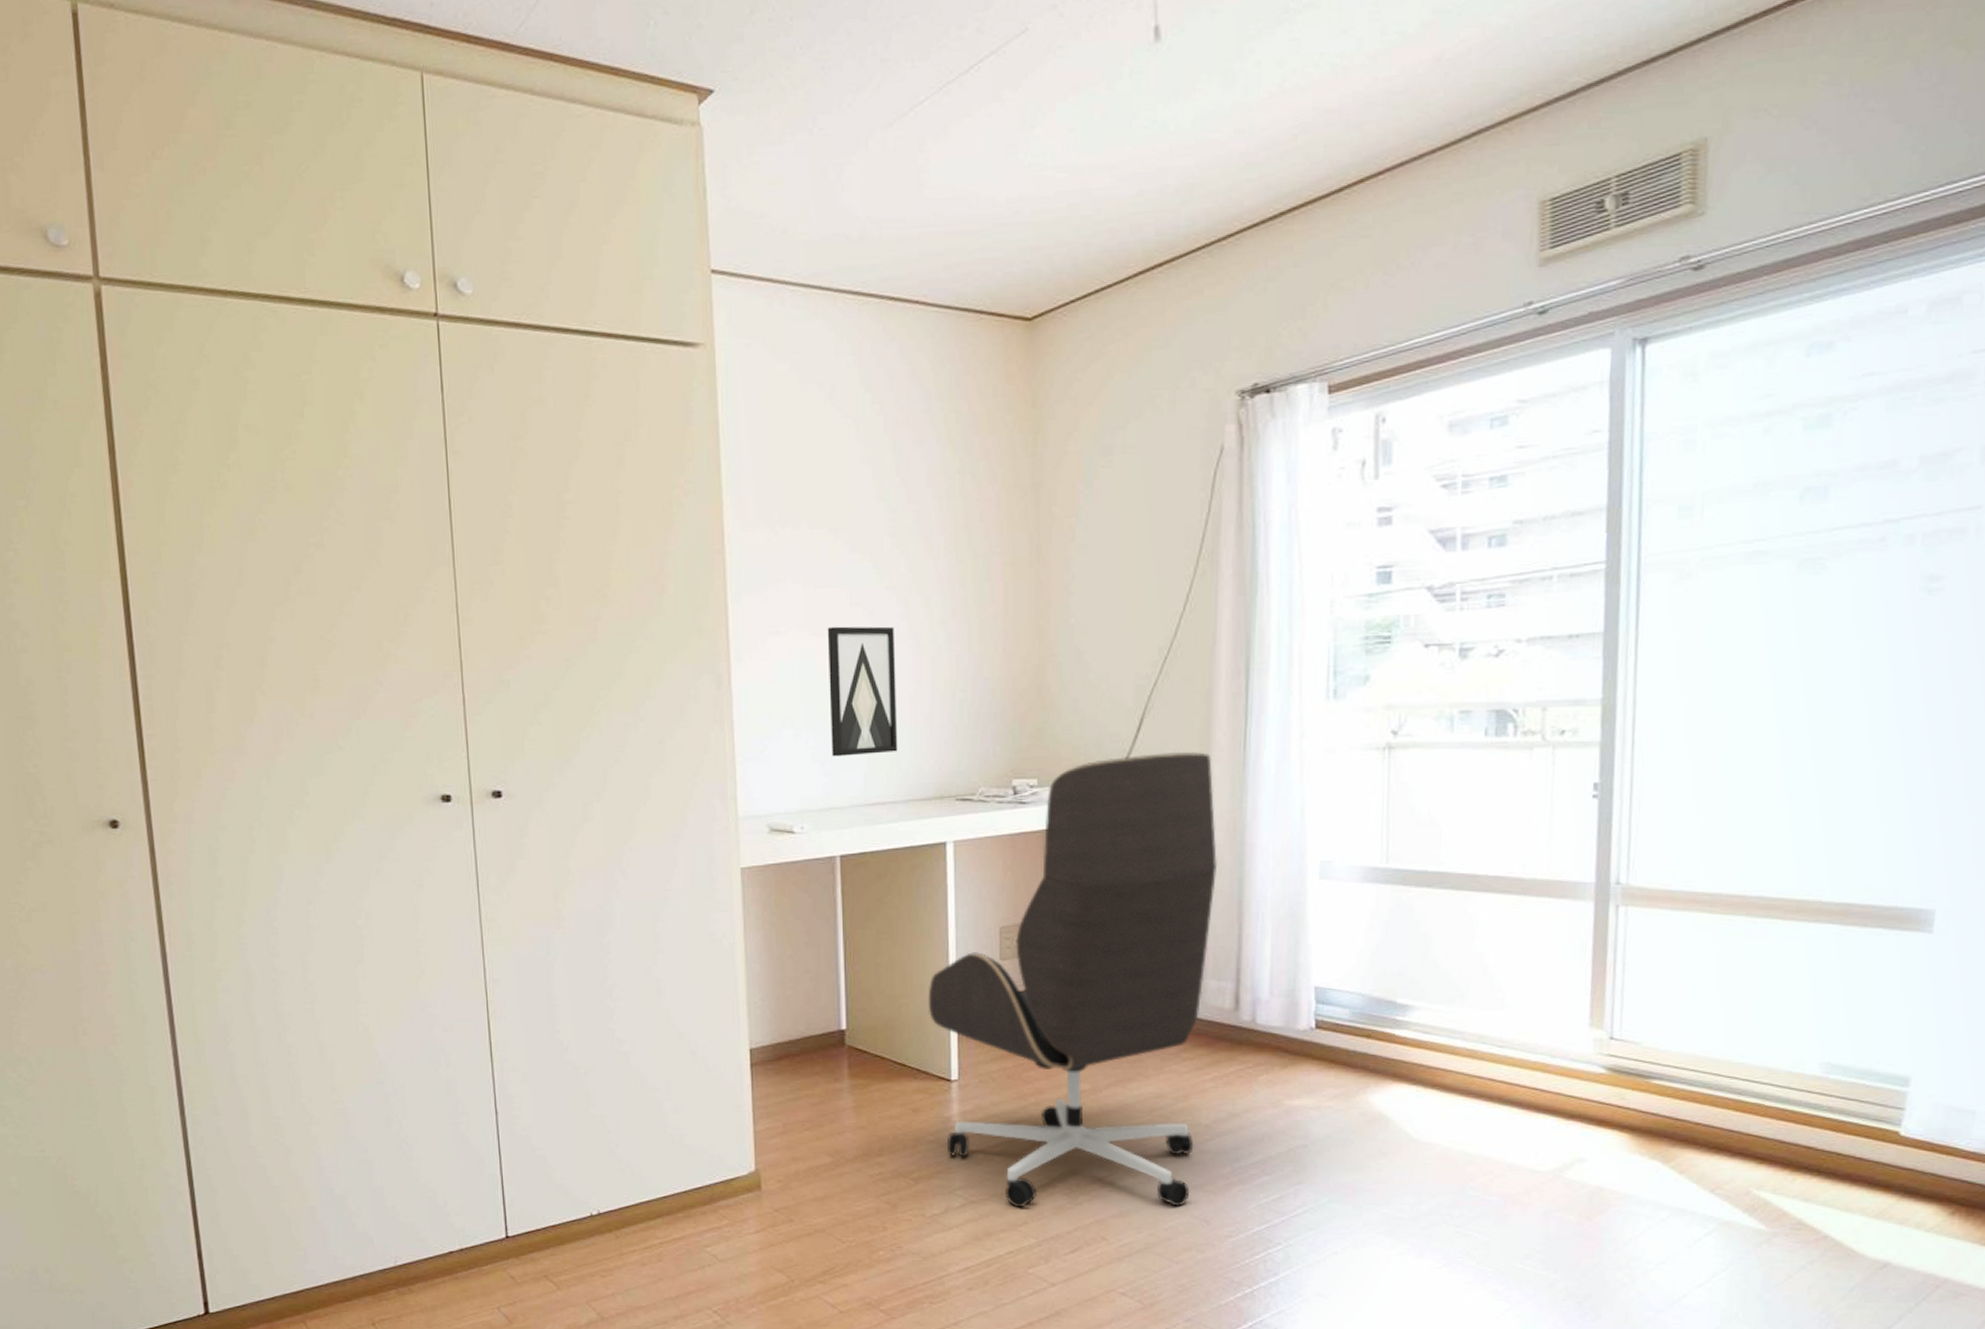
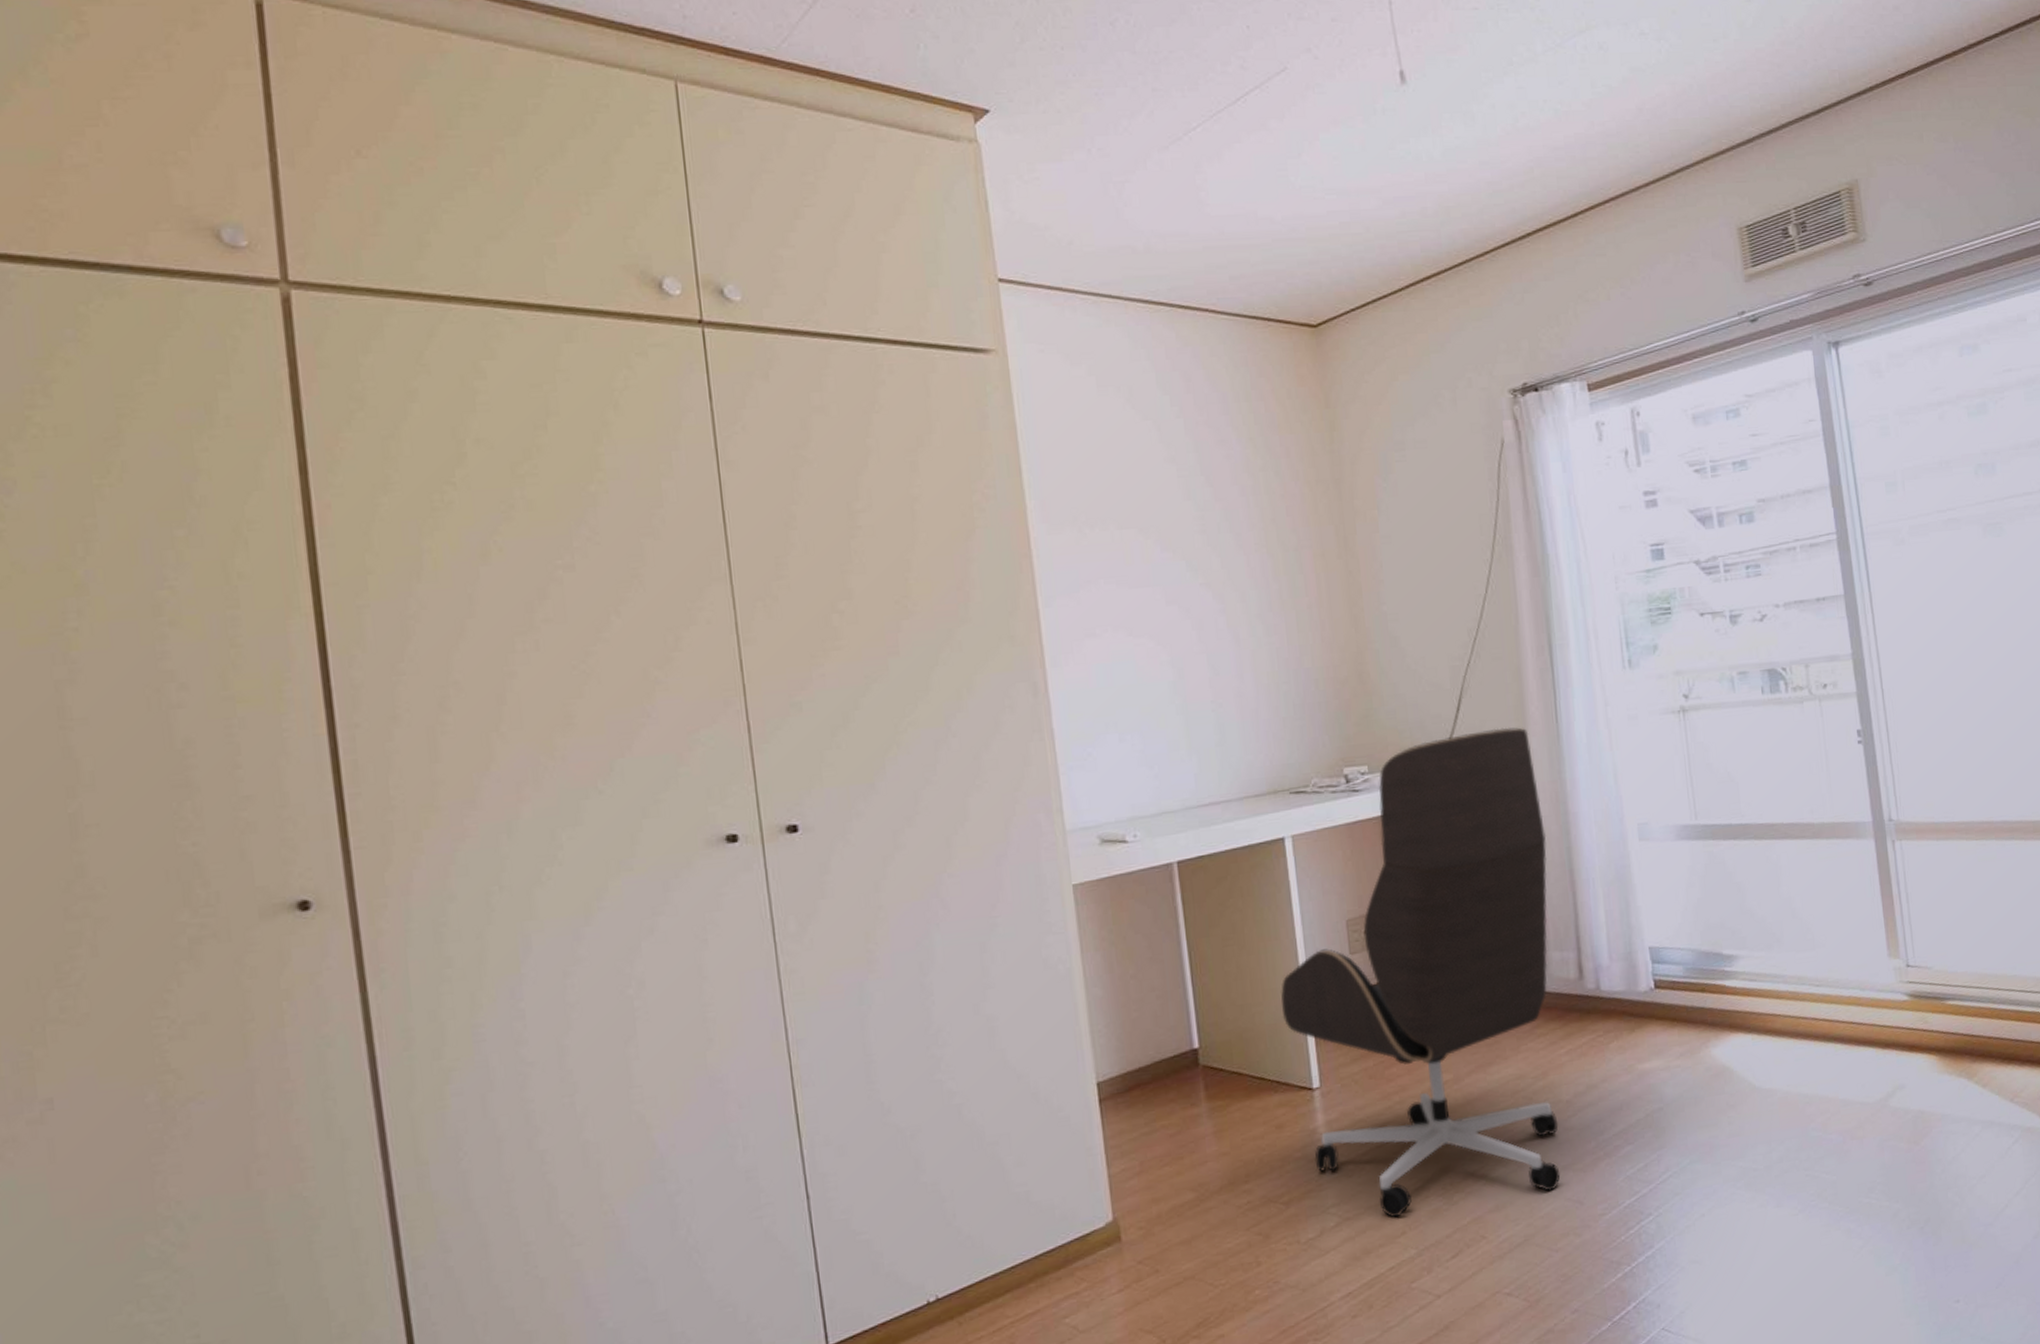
wall art: present [827,626,898,757] -> none [1144,623,1227,759]

